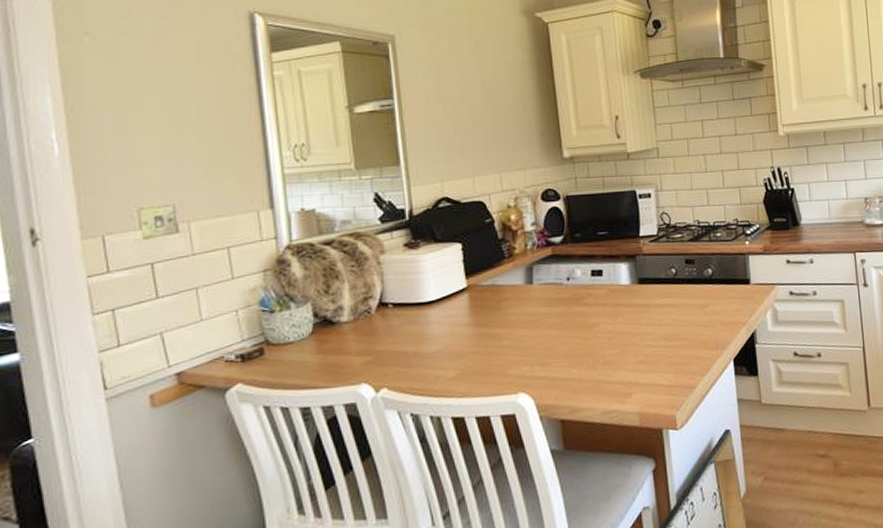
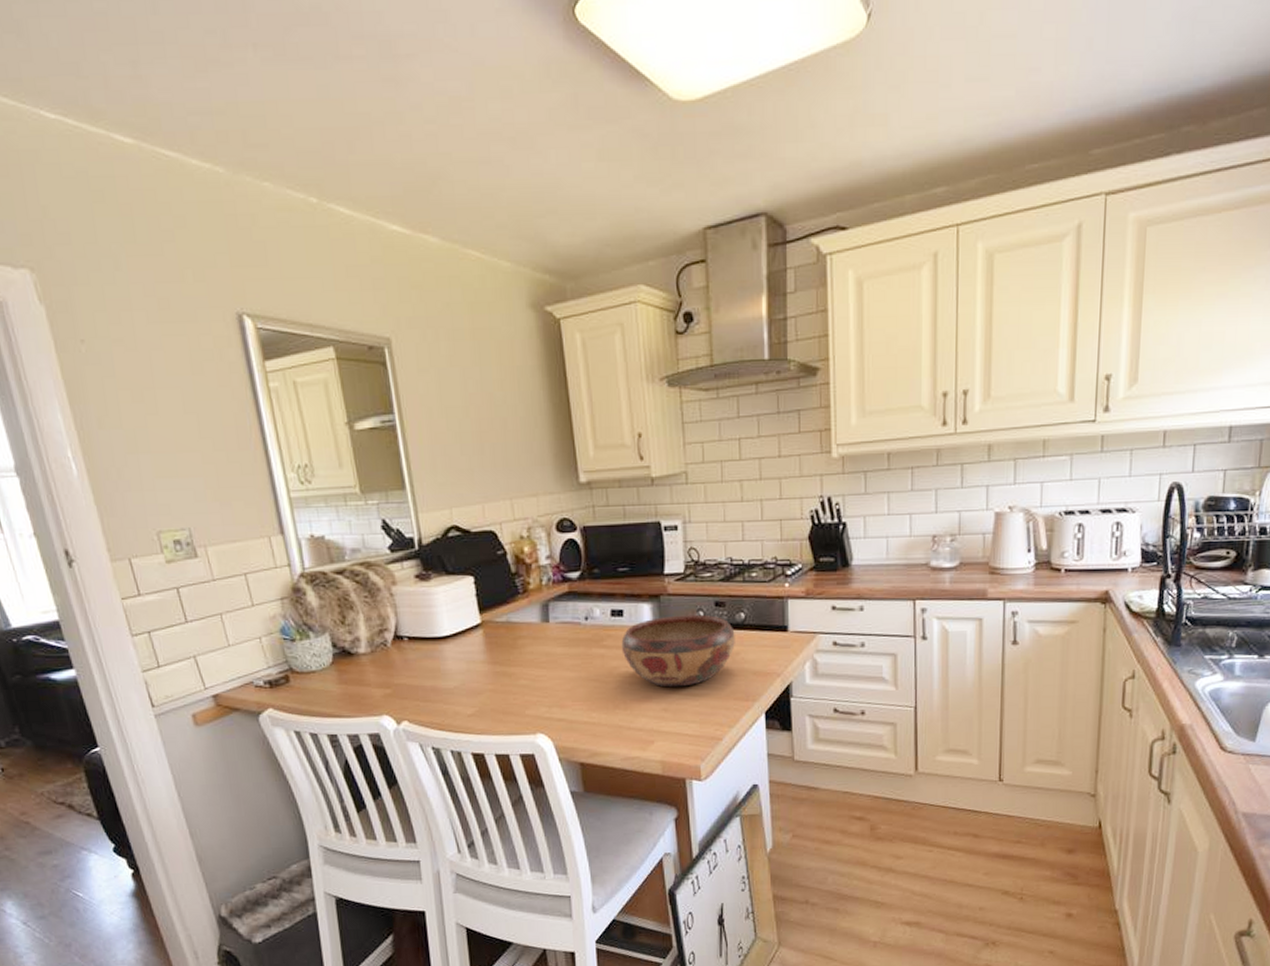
decorative bowl: none [601,272,704,341] -> present [621,614,735,688]

